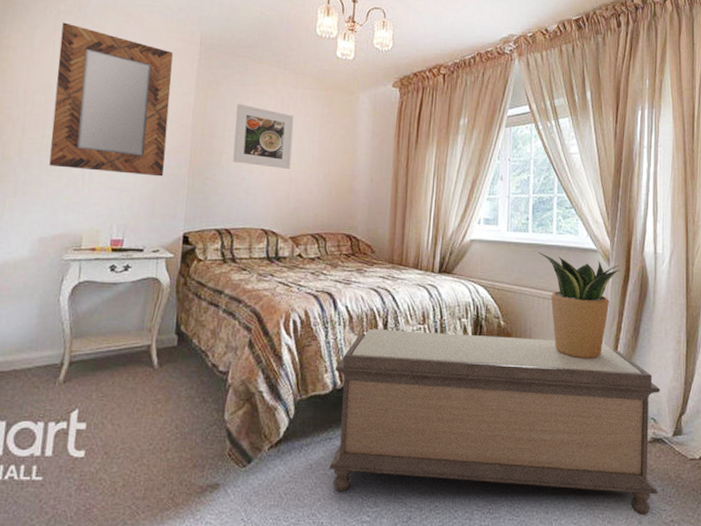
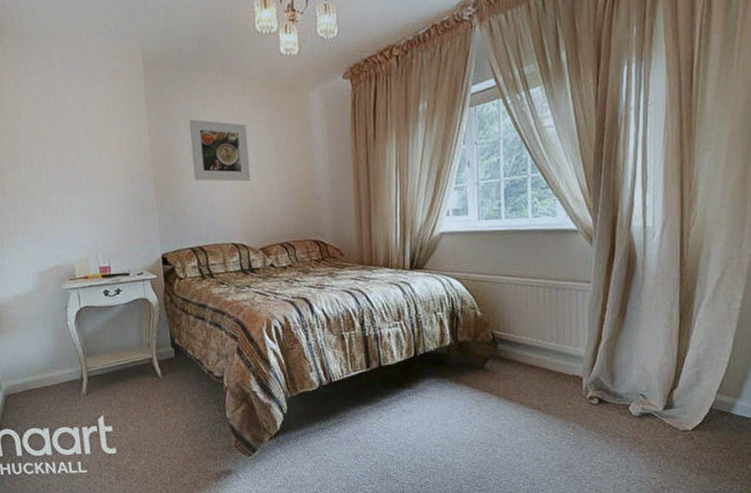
home mirror: present [49,22,173,177] -> none [11,58,134,205]
bench: present [329,329,661,516] -> none [318,325,650,484]
potted plant: present [538,252,620,359] -> none [513,239,604,342]

